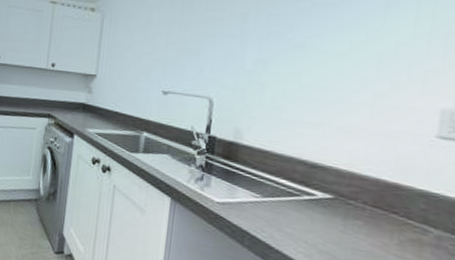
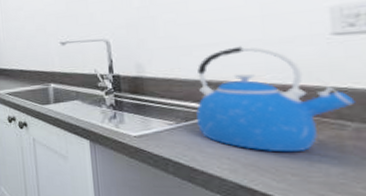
kettle: none [283,131,444,249] -> present [196,46,356,153]

